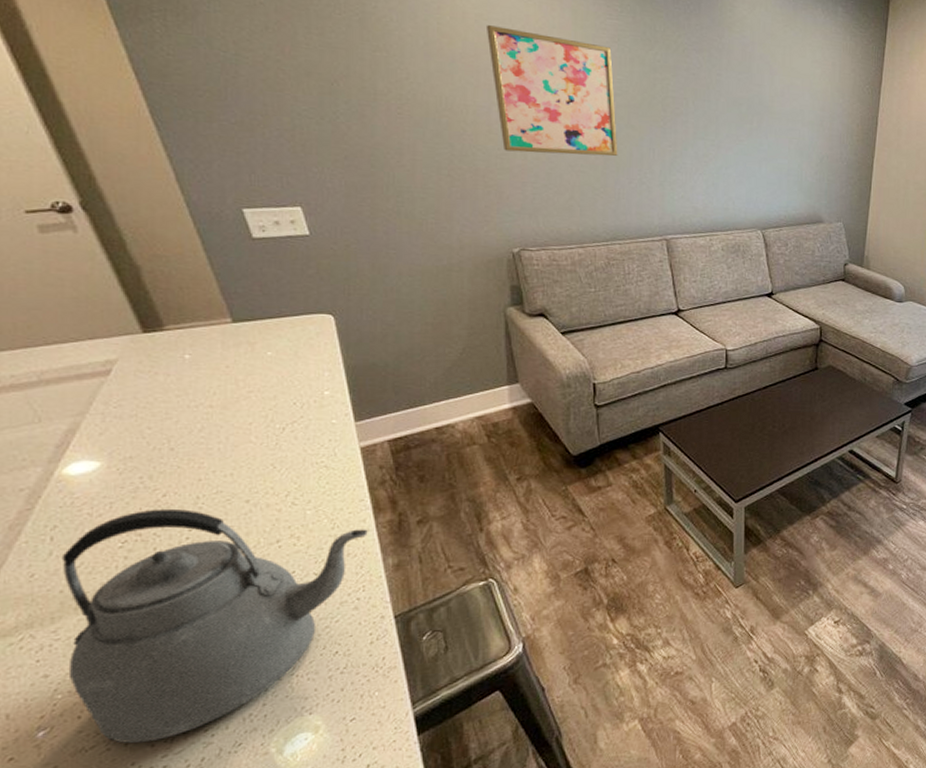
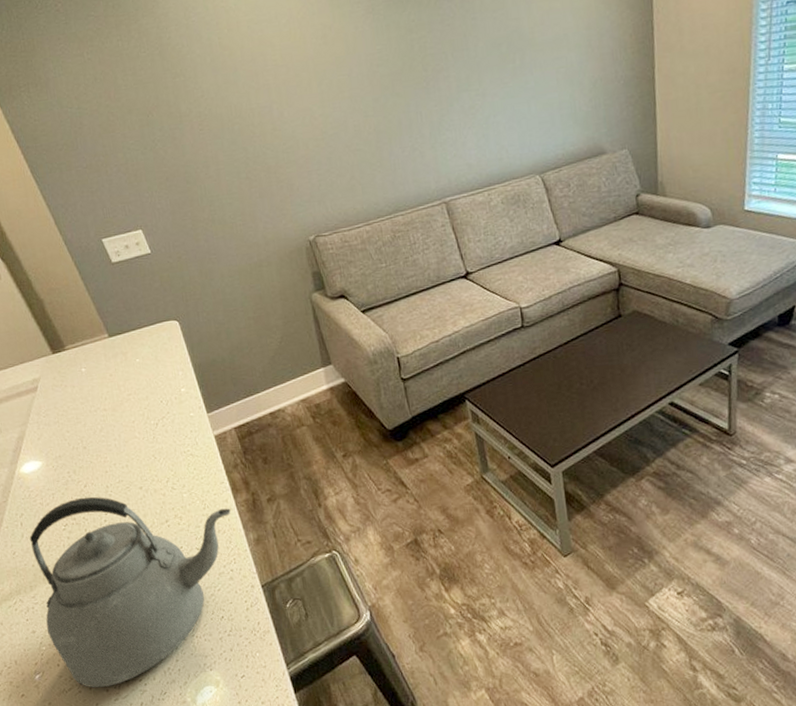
wall art: present [485,25,618,157] -> none [257,19,388,145]

